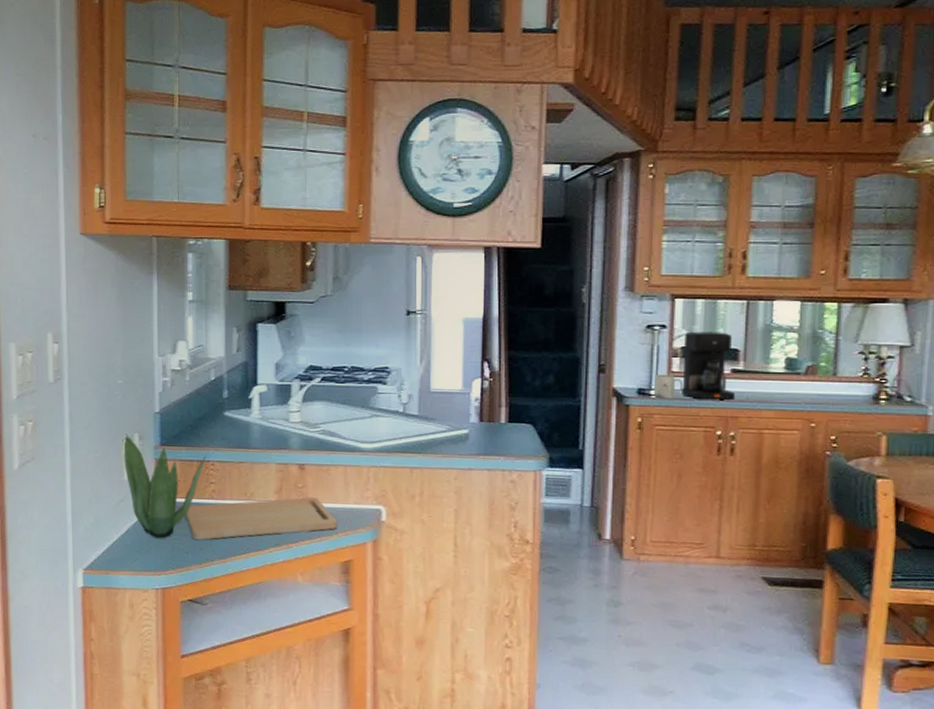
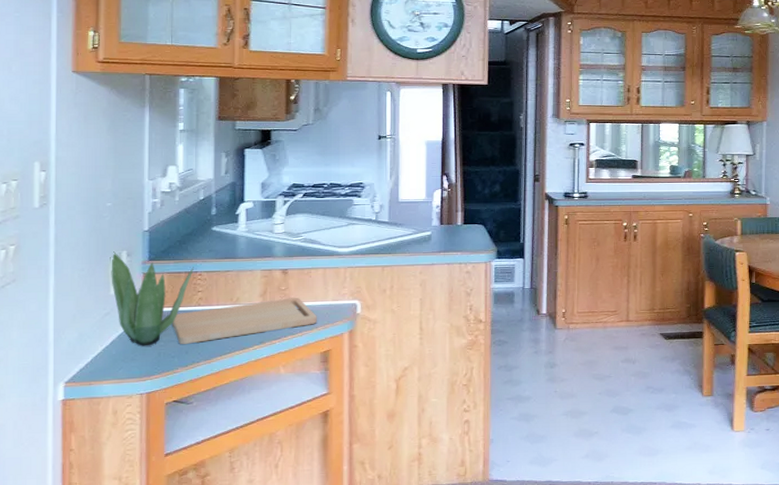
mug: present [653,374,683,399] -> none [576,181,598,200]
coffee maker: present [682,331,736,401] -> none [597,147,636,201]

